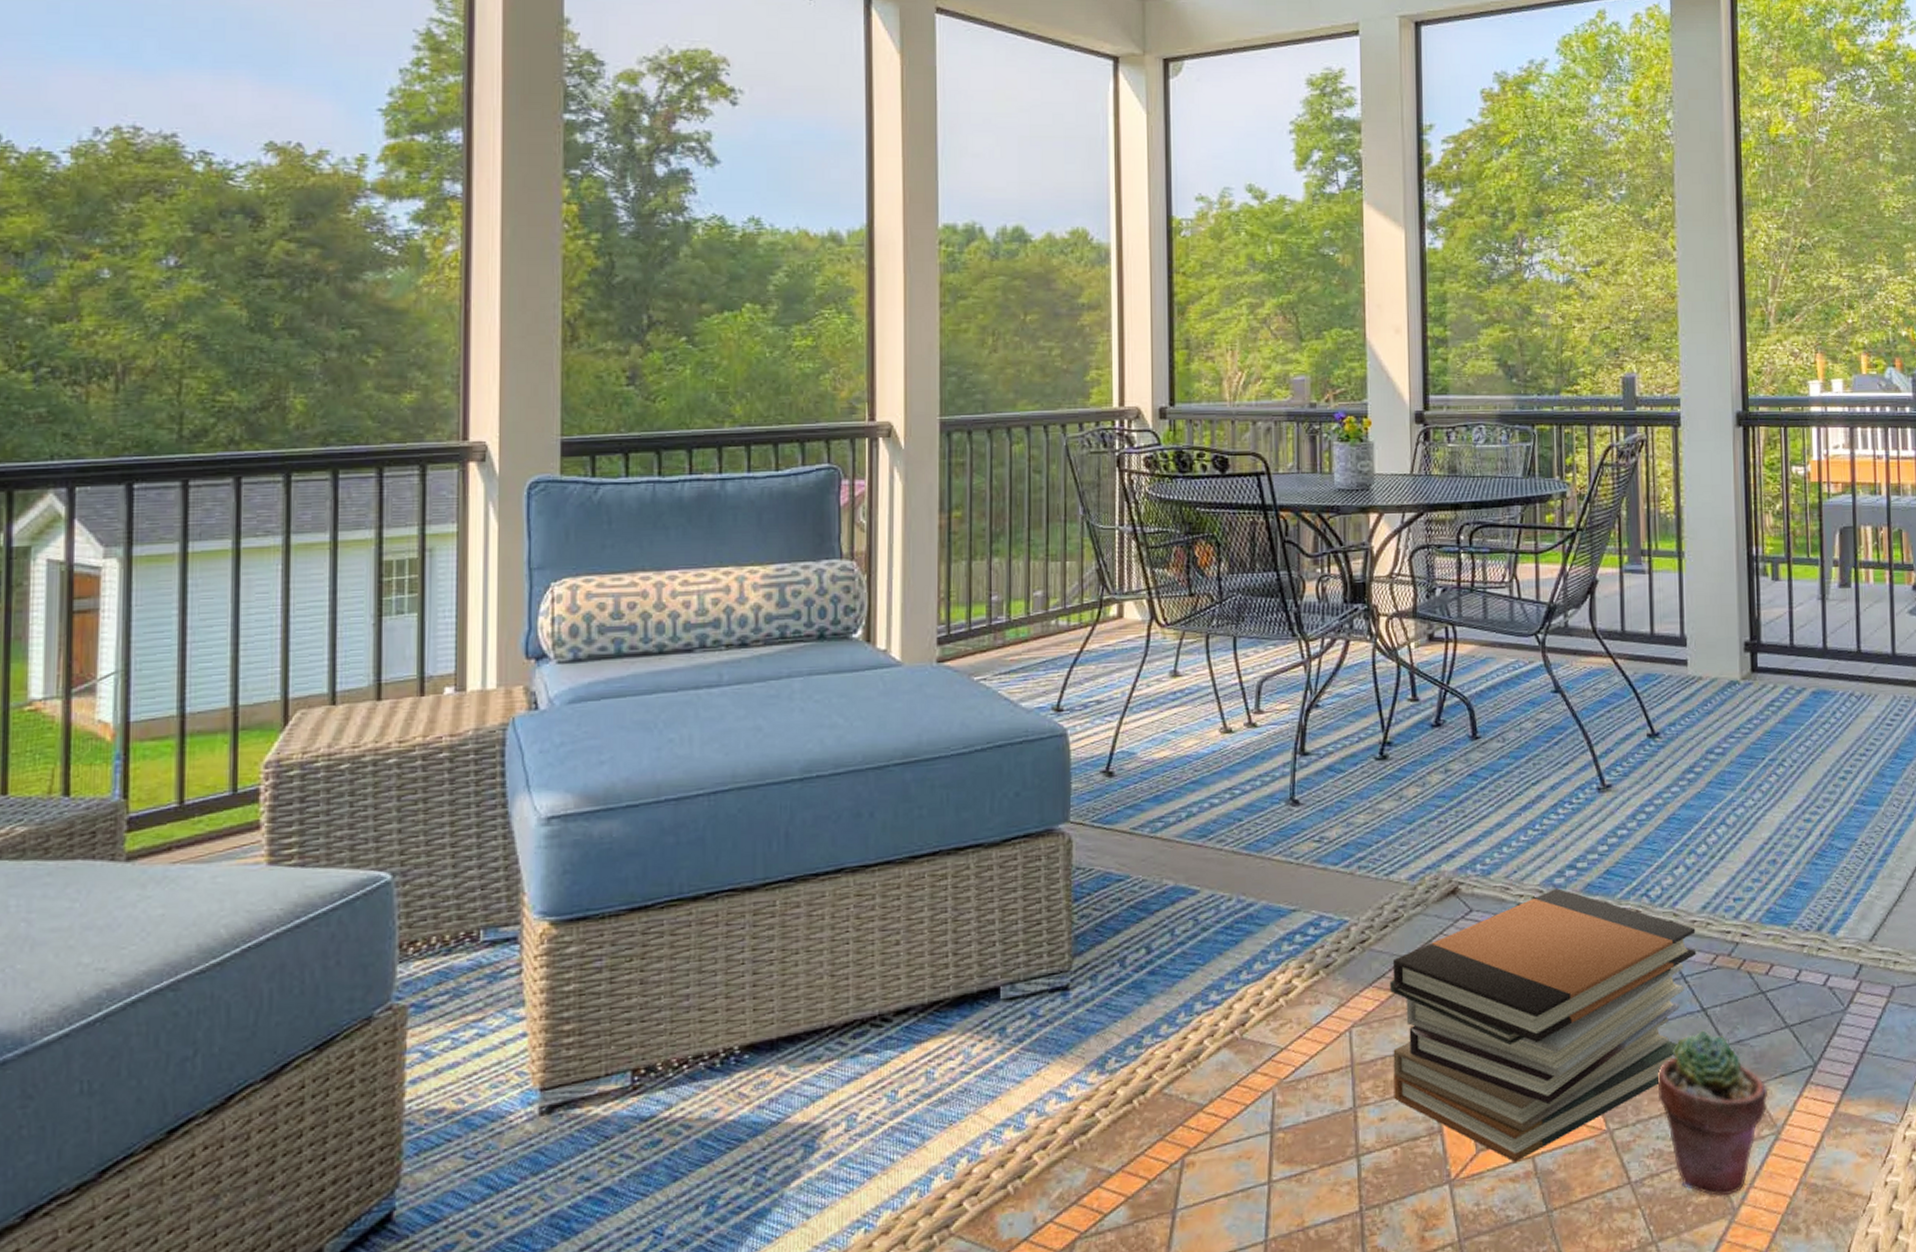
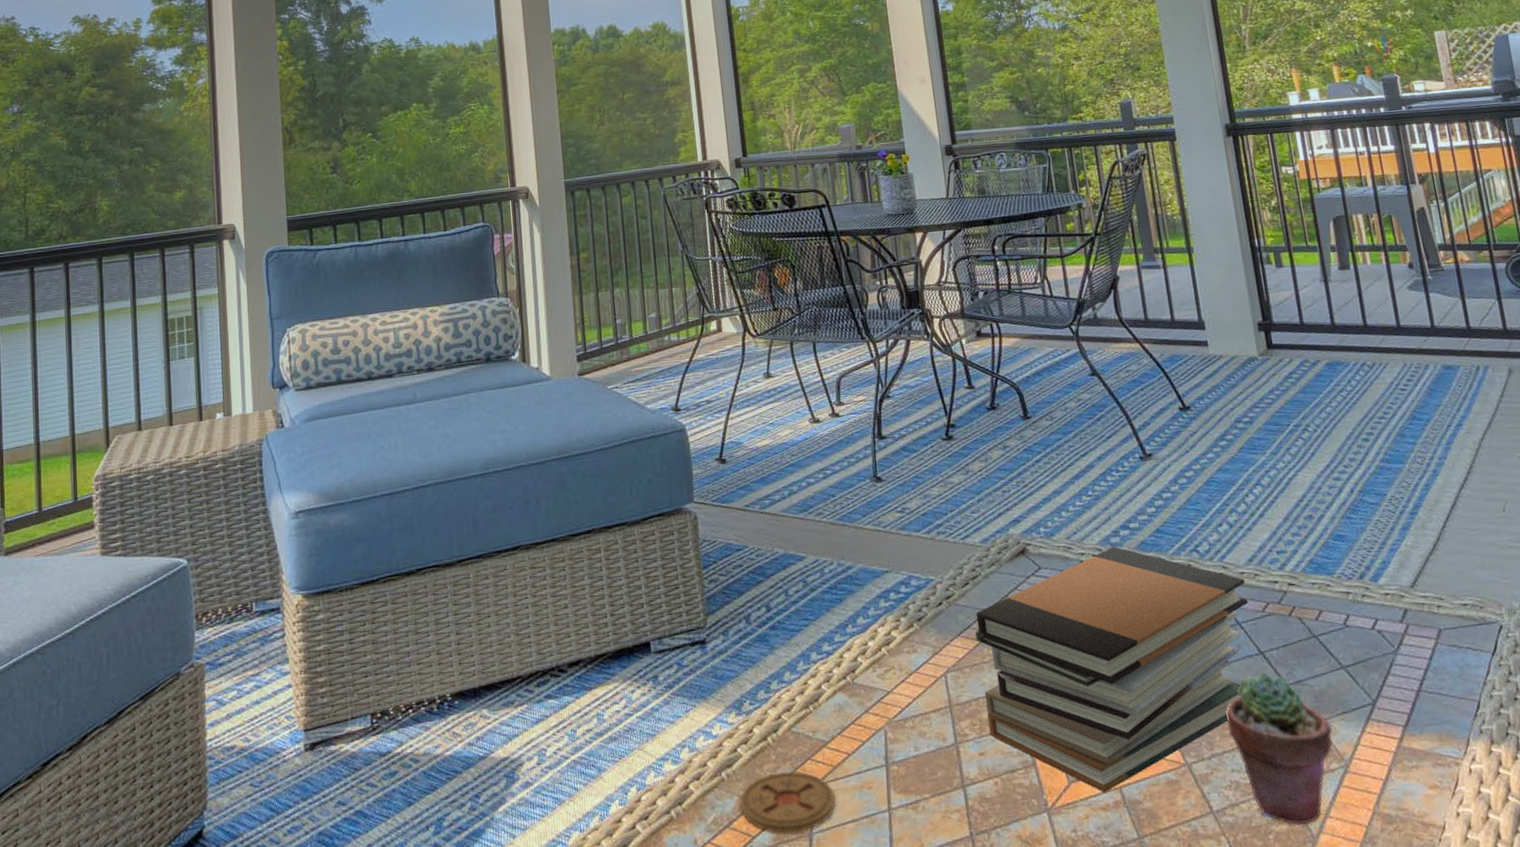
coaster: none [1093,1138,1208,1210] -> present [740,771,837,833]

